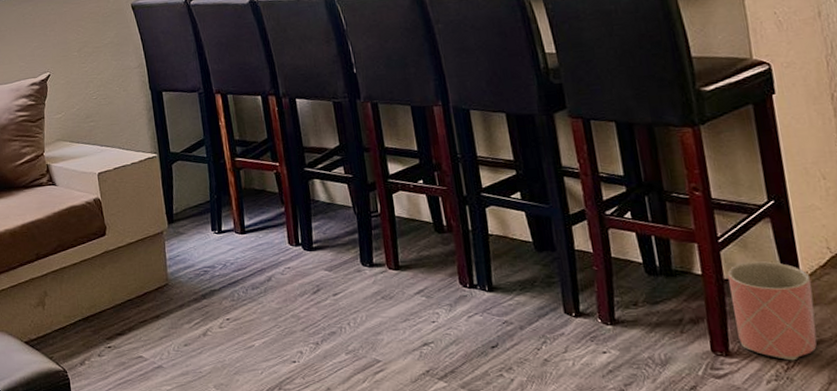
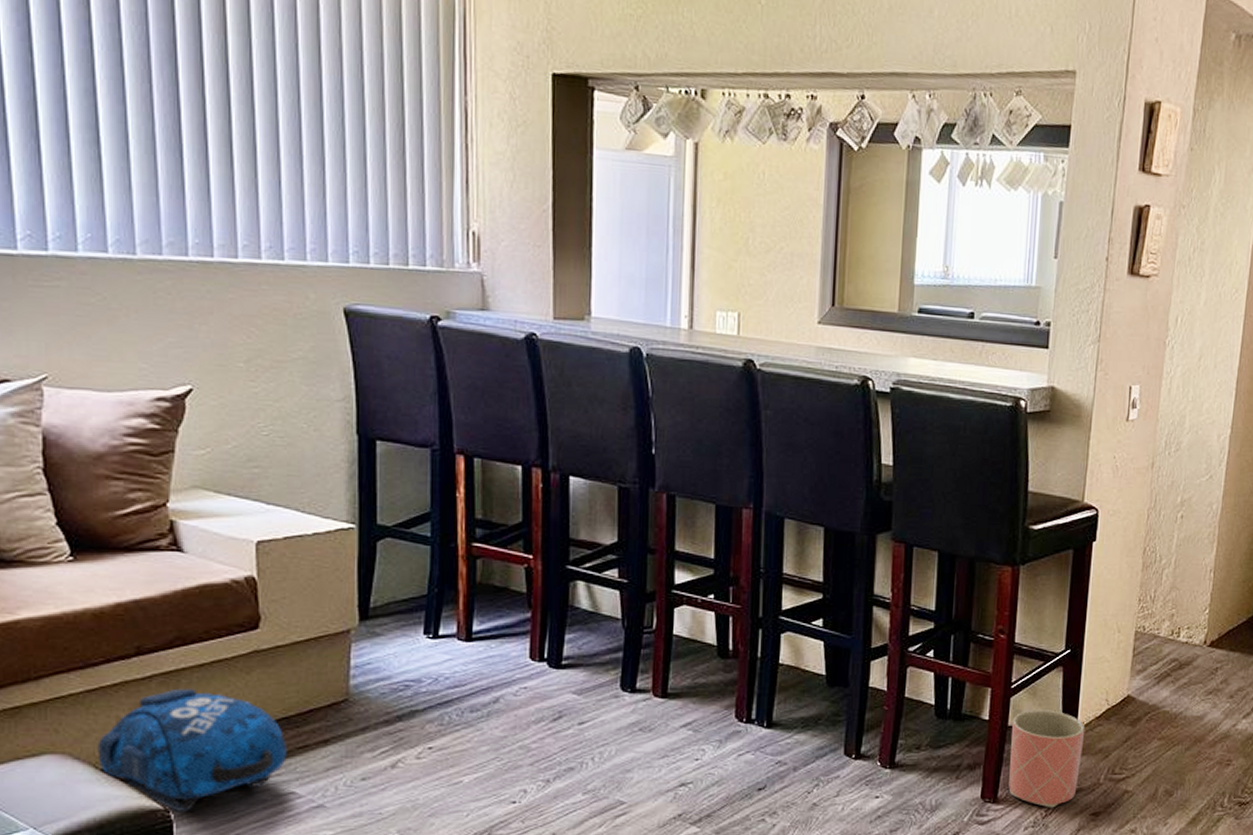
backpack: none [21,281,134,372] -> present [97,688,287,811]

